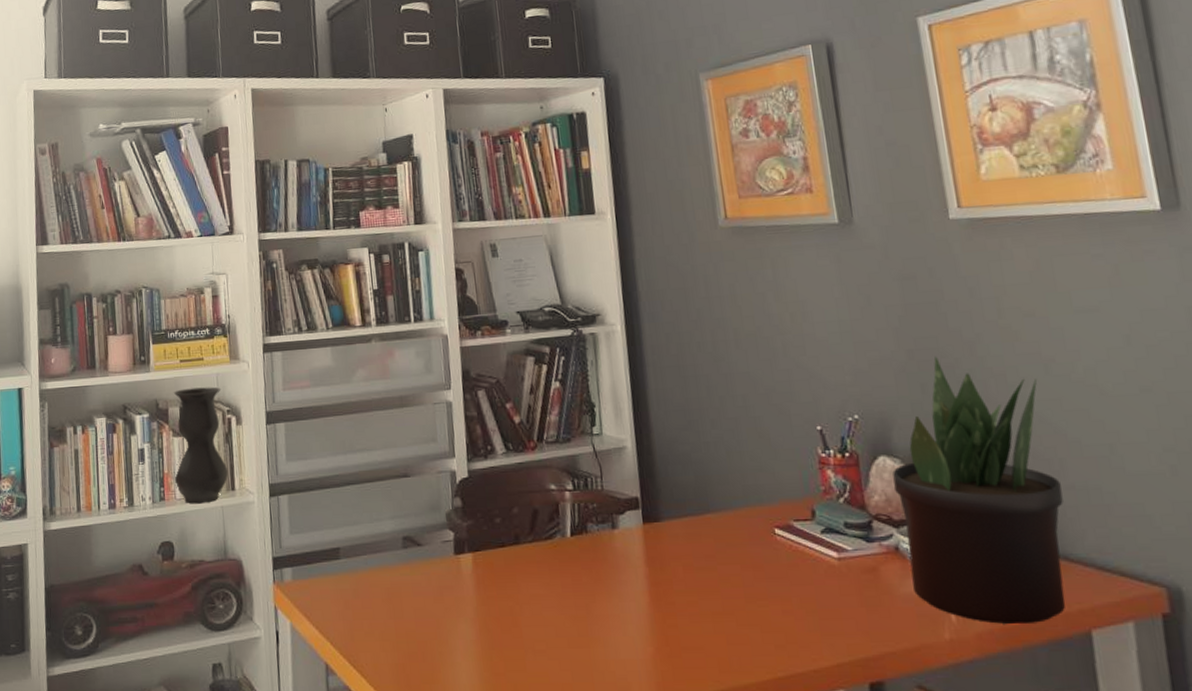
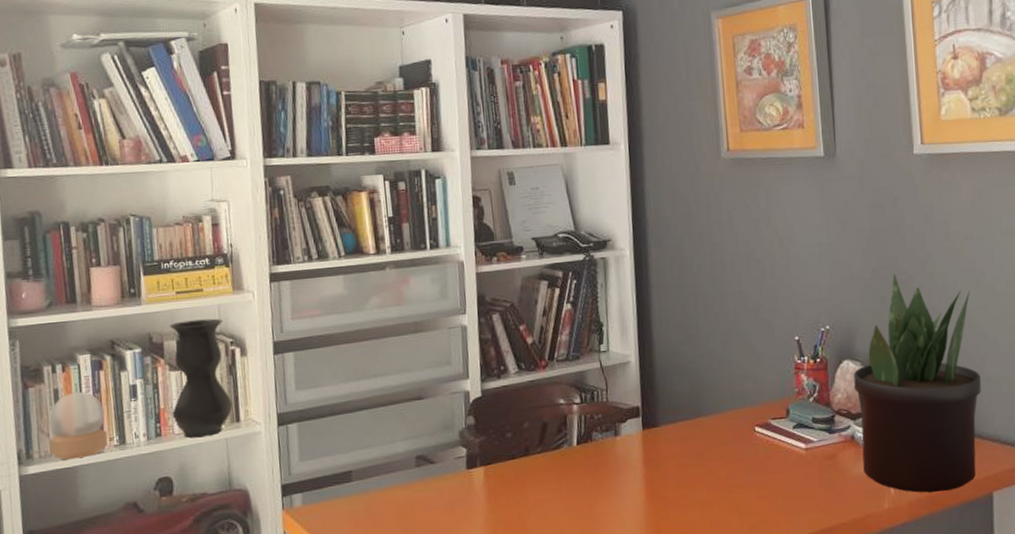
snow globe: none [69,453,119,519] -> present [48,392,108,460]

